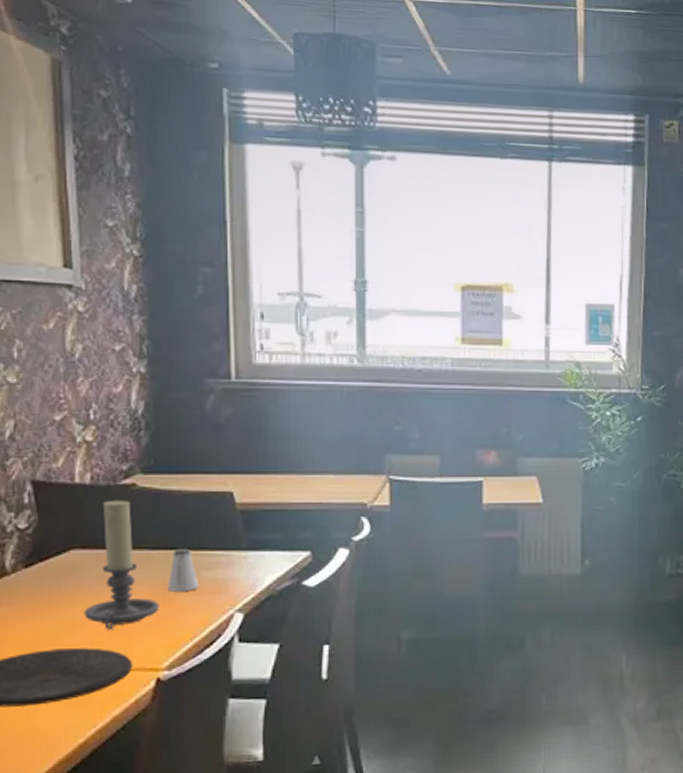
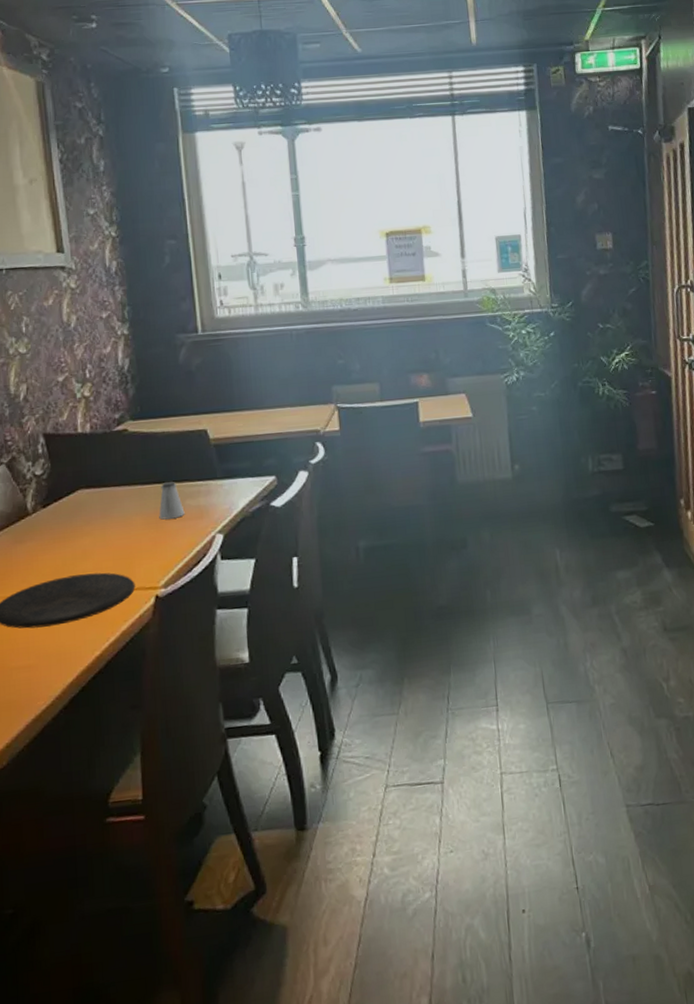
candle holder: present [84,499,160,631] -> none [92,443,154,557]

